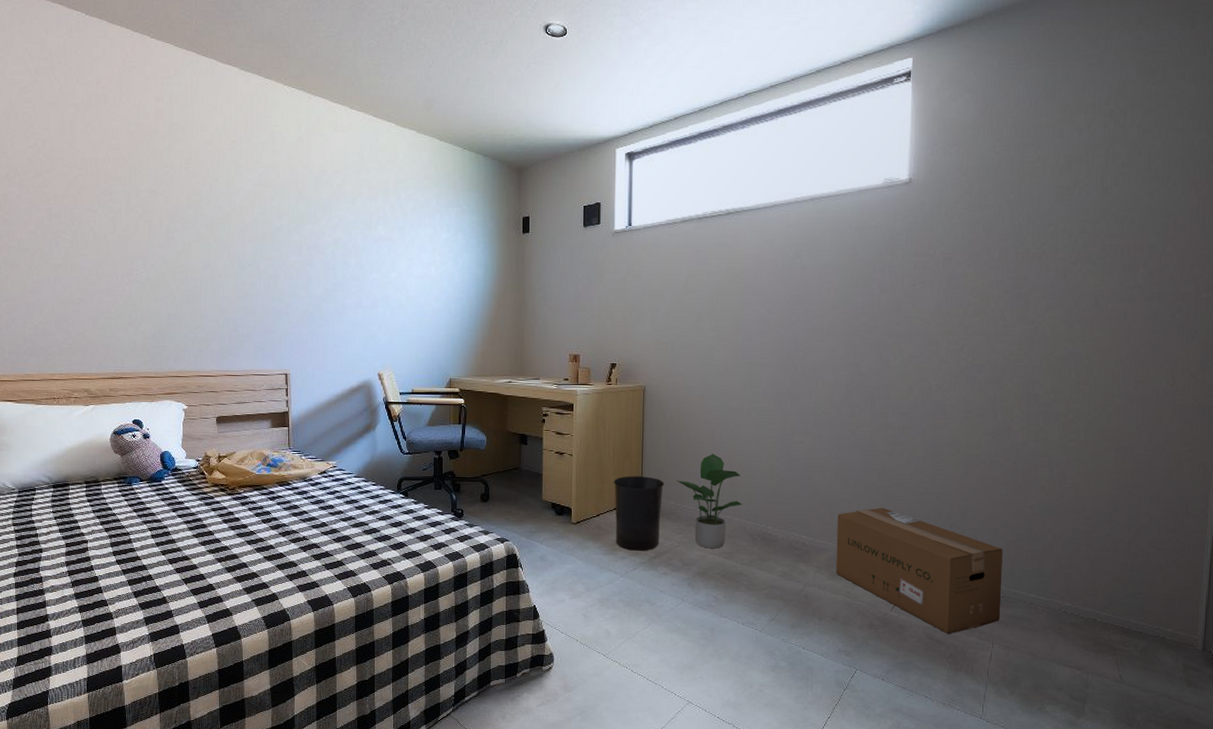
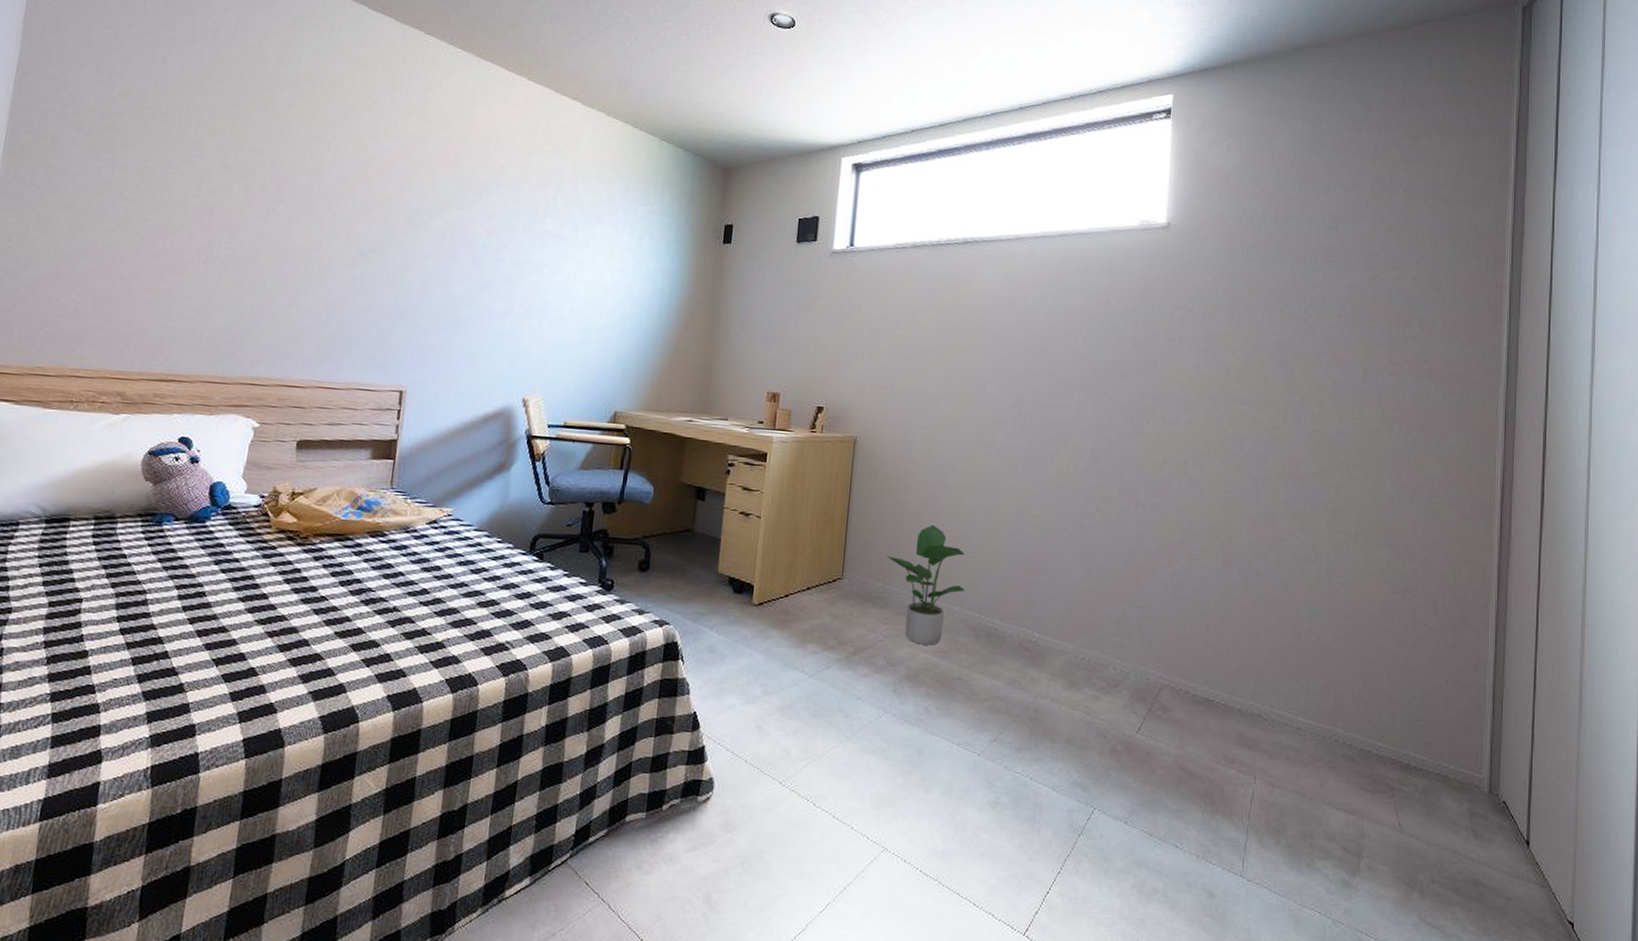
waste bin: present [613,476,664,551] -> none [805,547,872,645]
box: present [835,507,1003,634] -> none [1073,601,1266,765]

